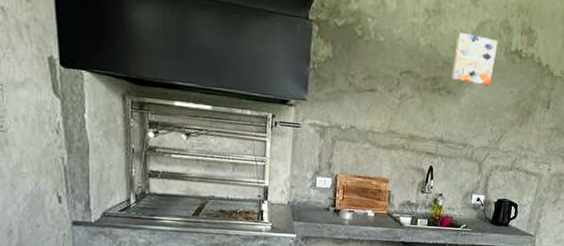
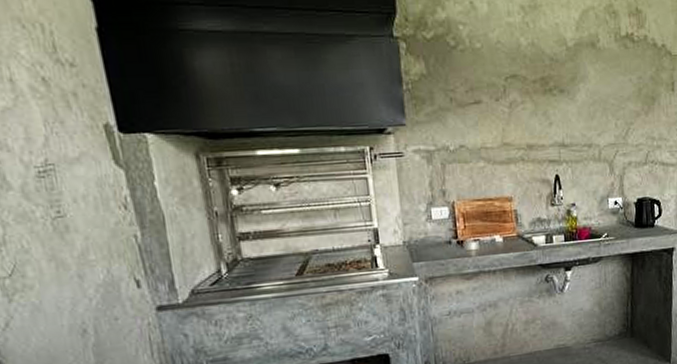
wall art: present [451,32,498,86] -> none [560,25,606,78]

